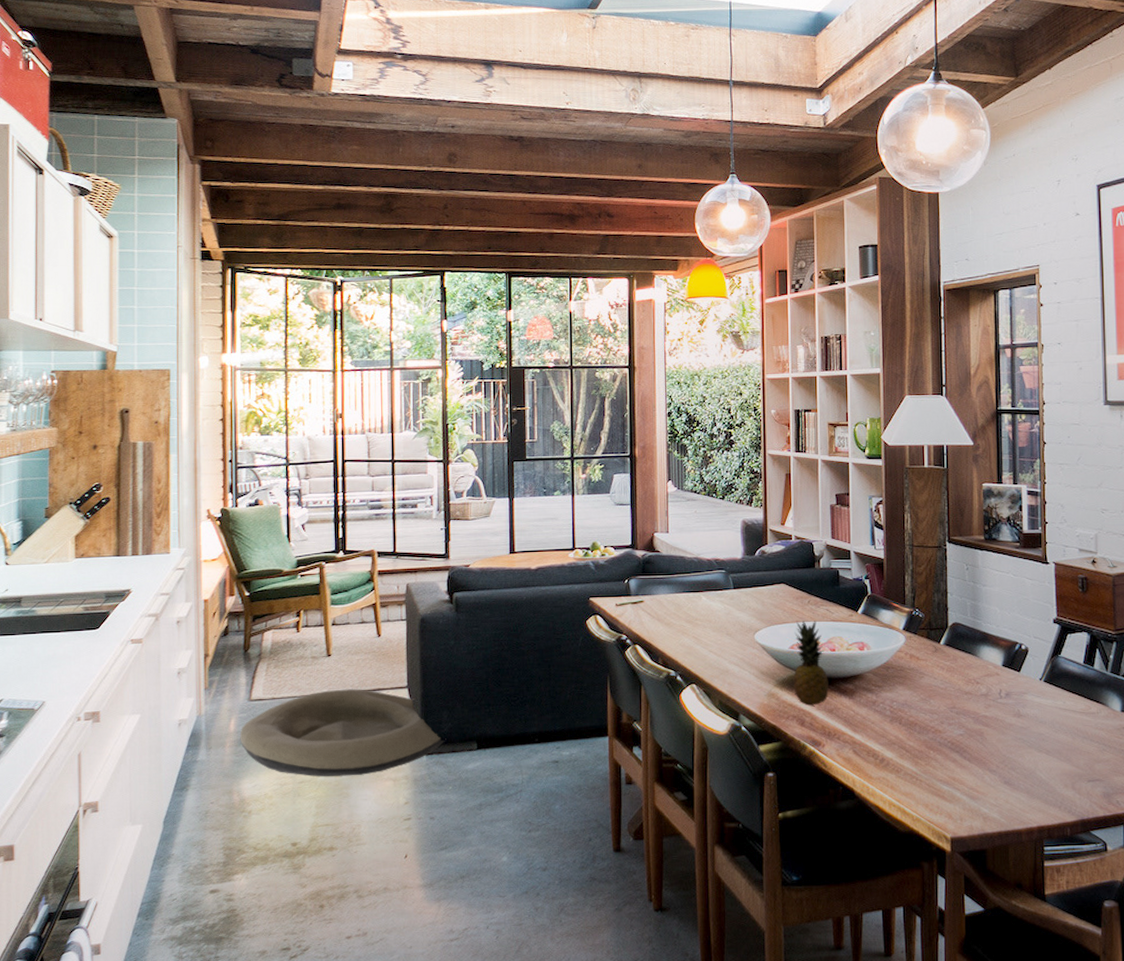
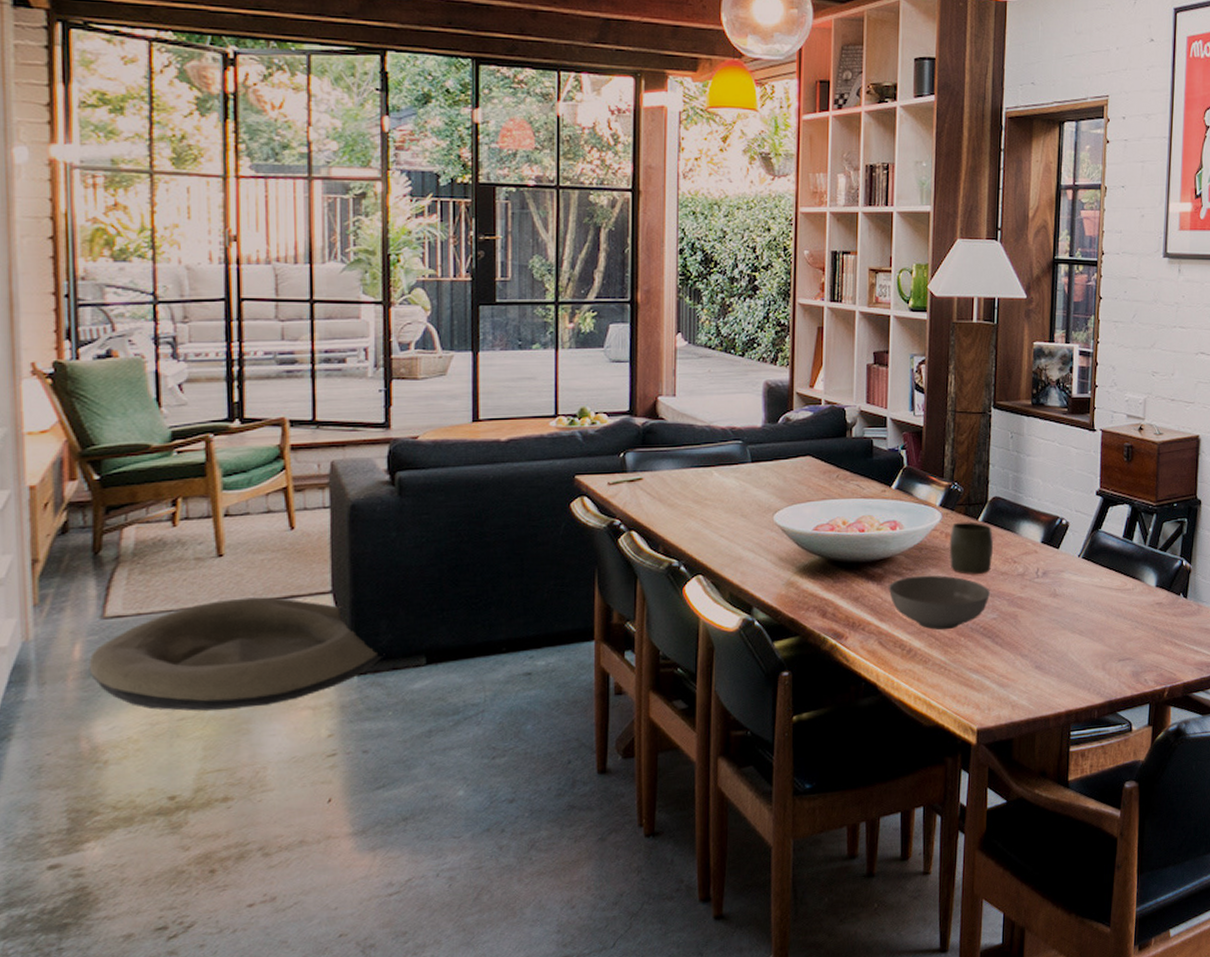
fruit: present [793,621,829,705] -> none [816,498,855,593]
bowl: none [859,692,956,743] -> present [888,575,991,630]
mug: none [914,645,956,693] -> present [949,522,993,574]

